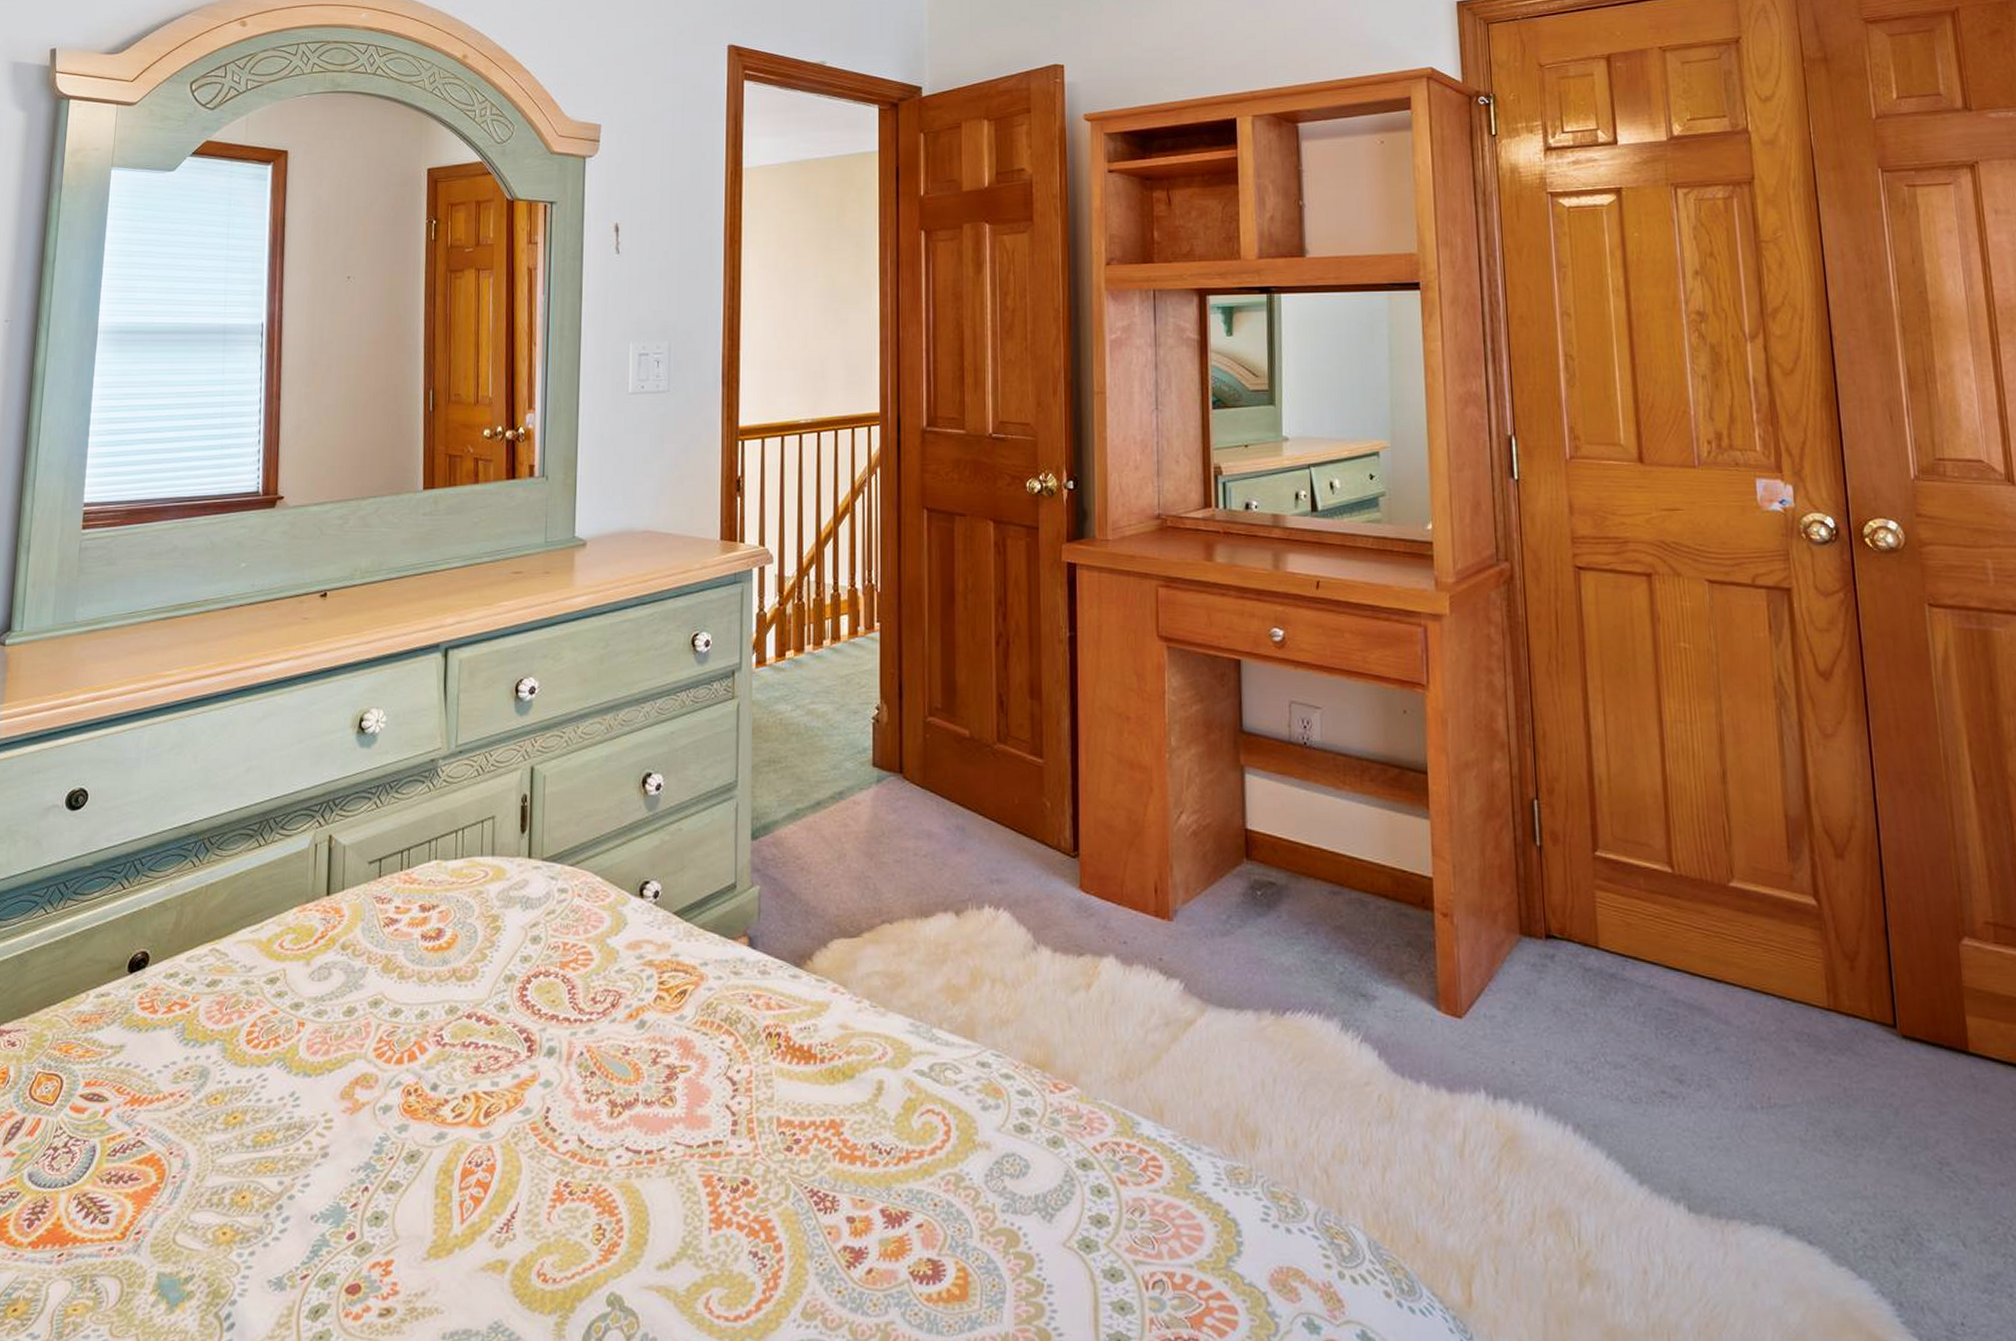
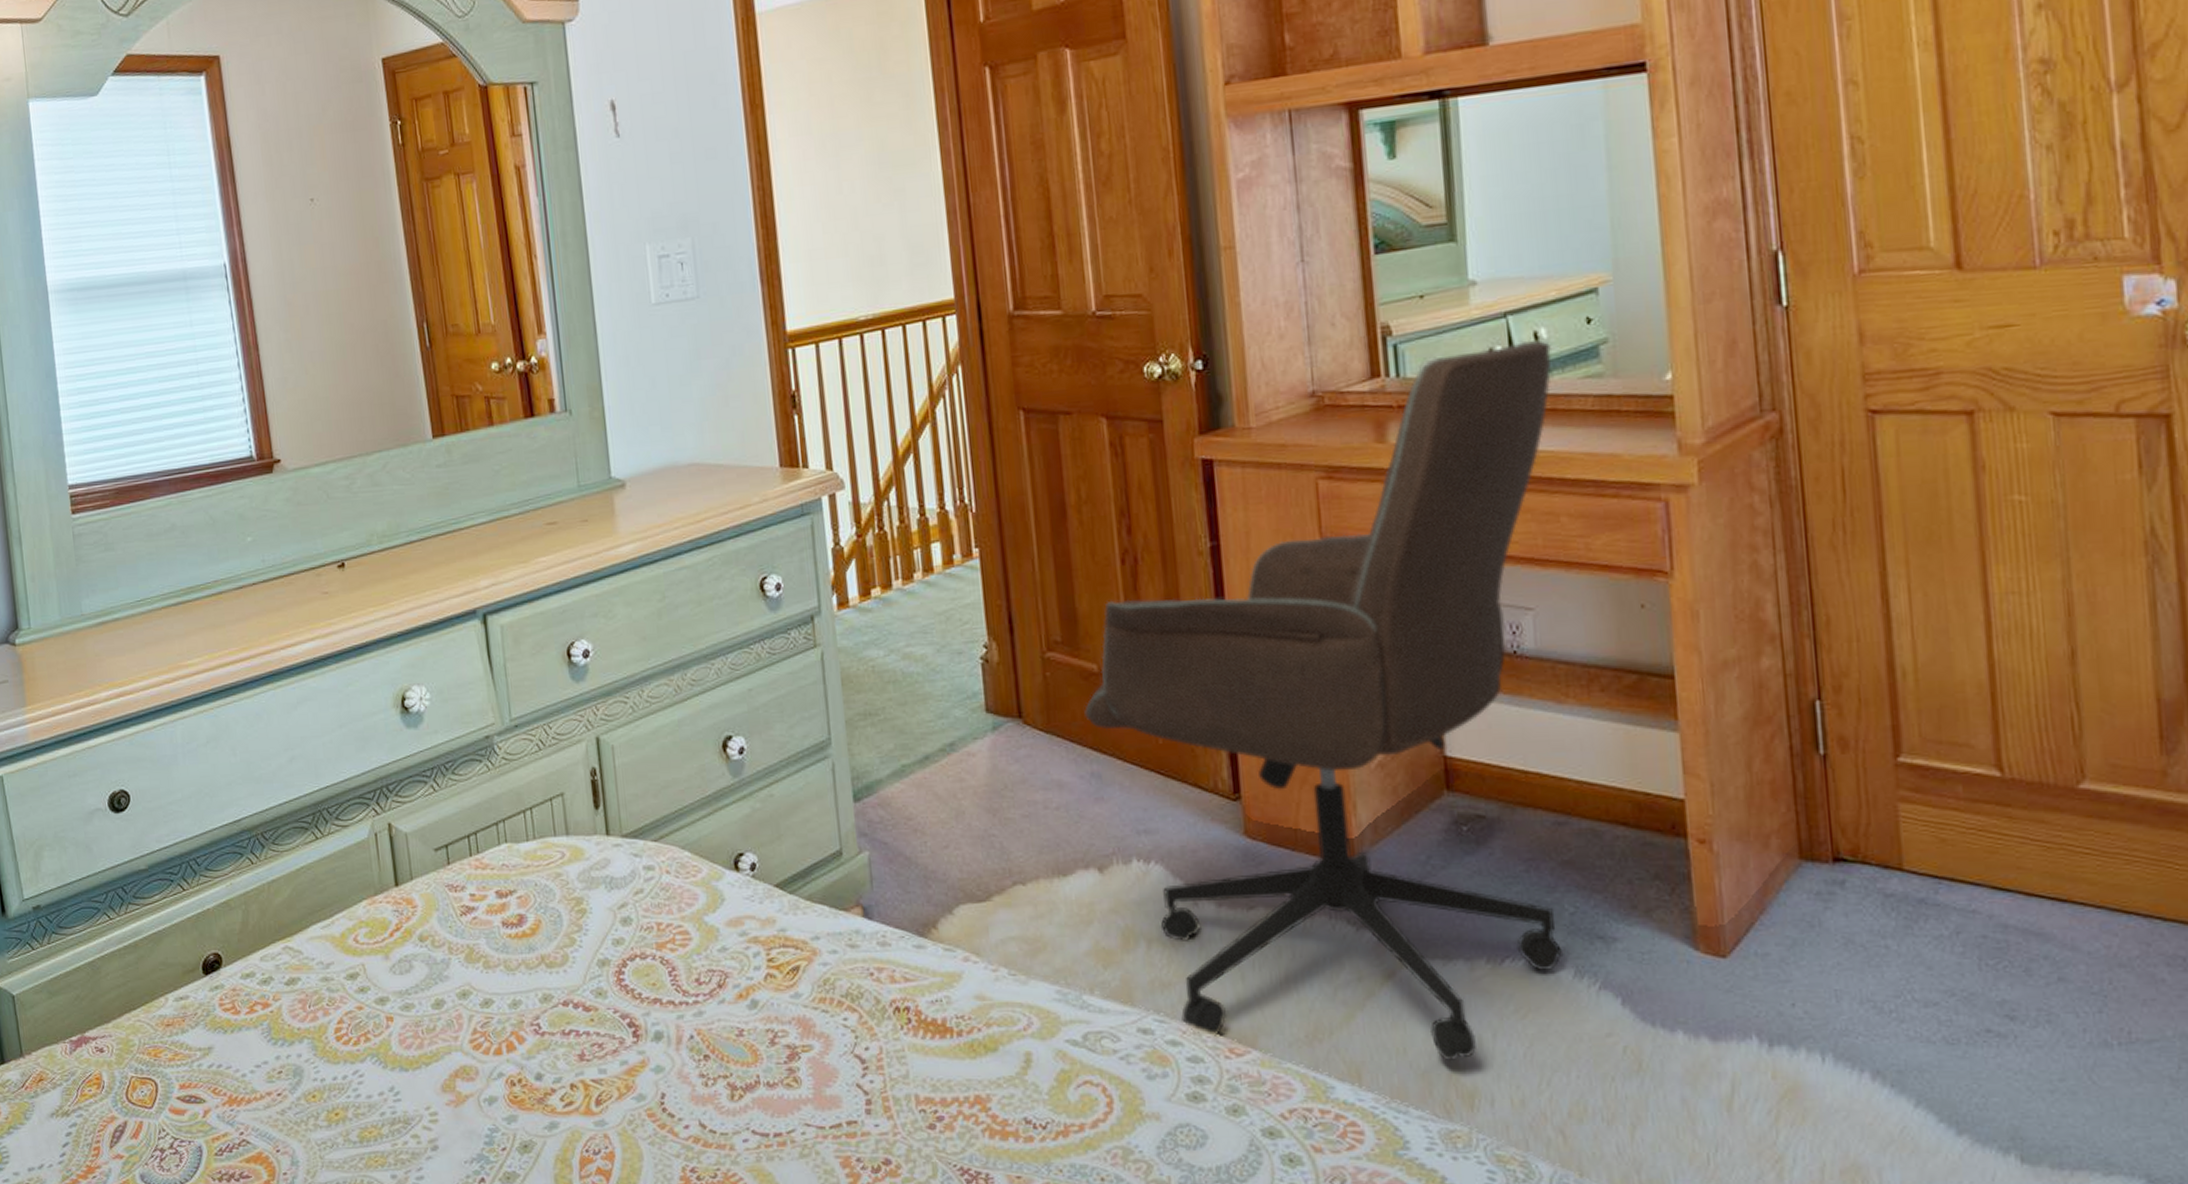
office chair: none [955,488,1343,1102] -> present [1084,340,1564,1060]

